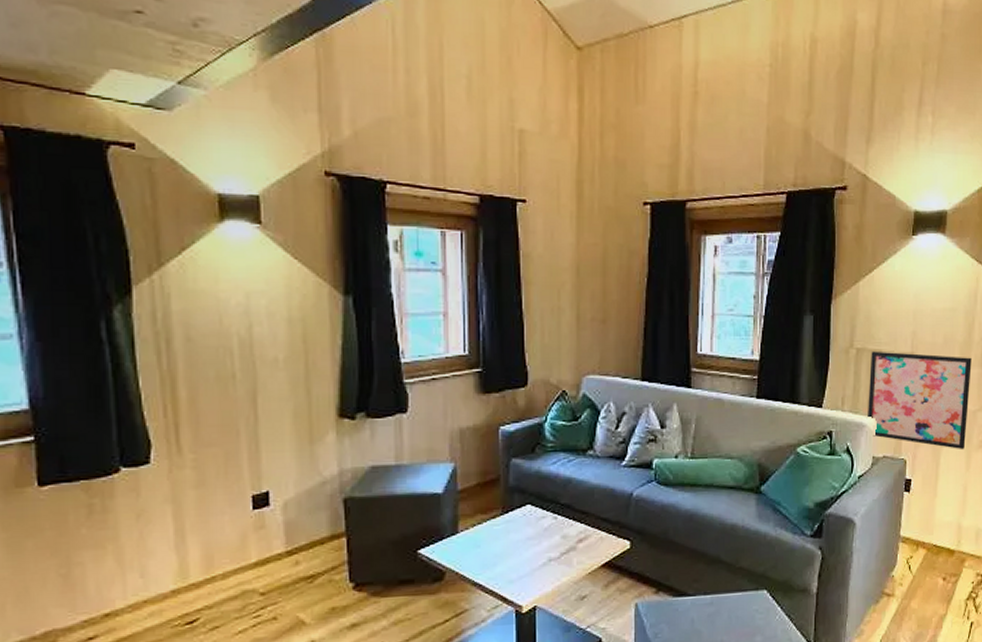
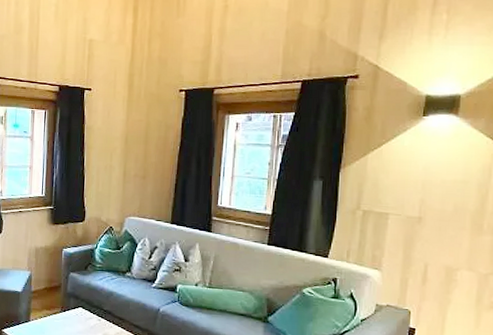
wall art: present [868,351,972,450] -> none [372,213,484,309]

